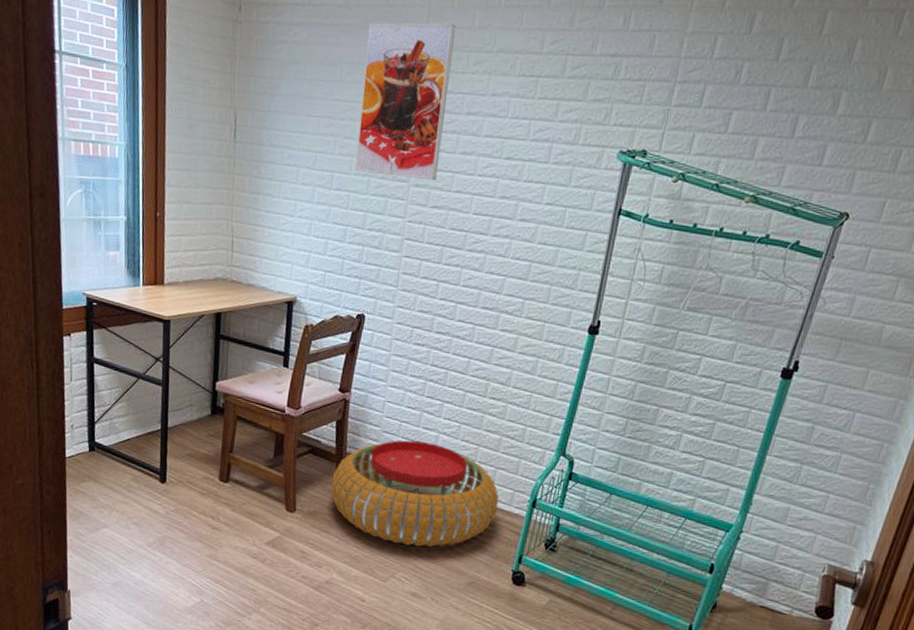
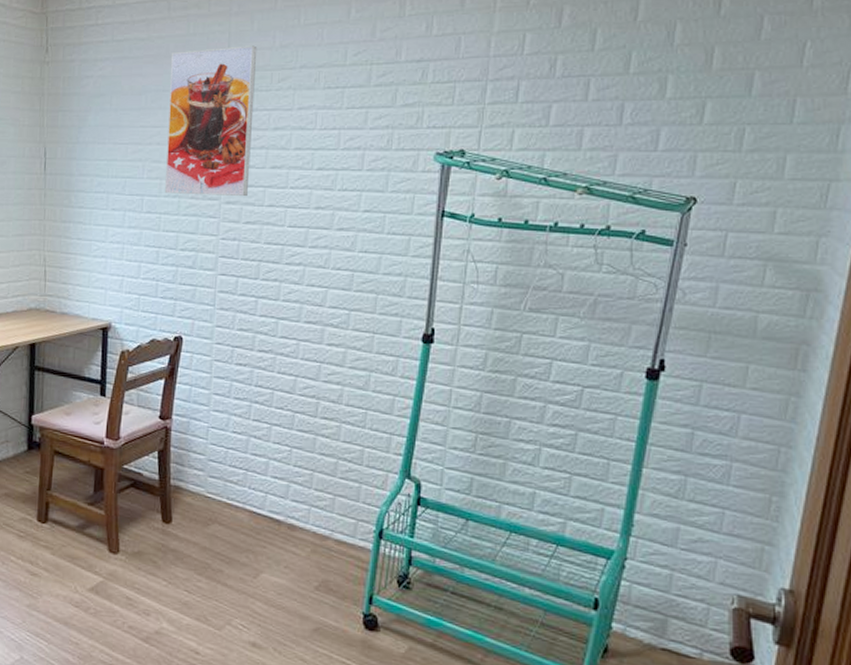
pouf: present [331,440,499,547] -> none [156,468,341,589]

